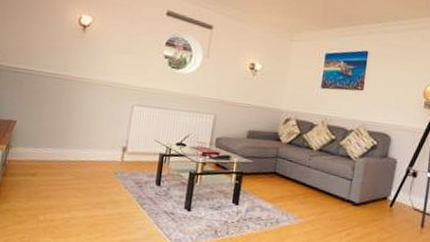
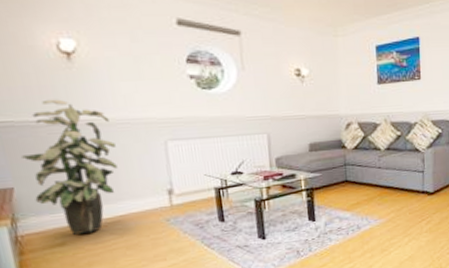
indoor plant: none [27,58,97,170] -> present [22,99,118,235]

